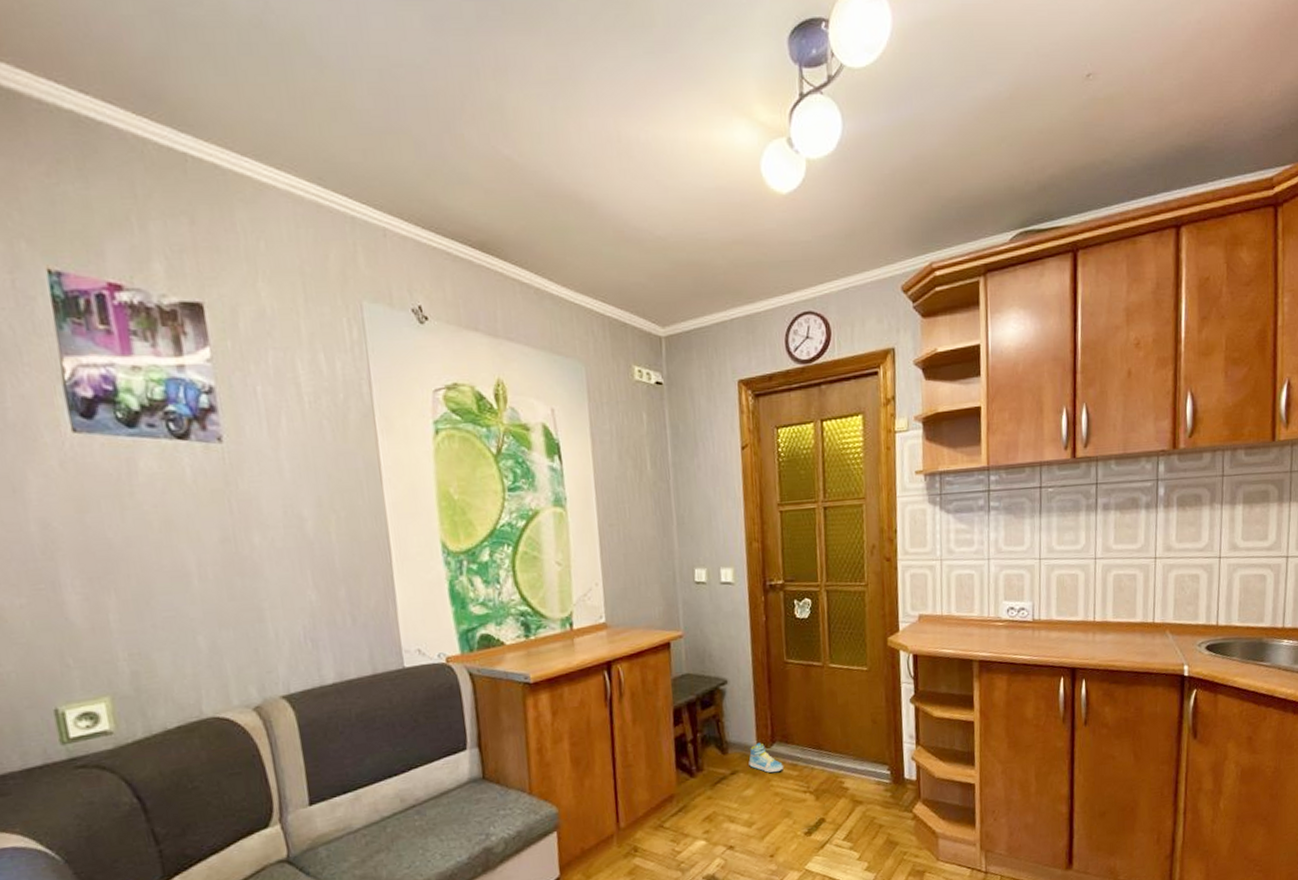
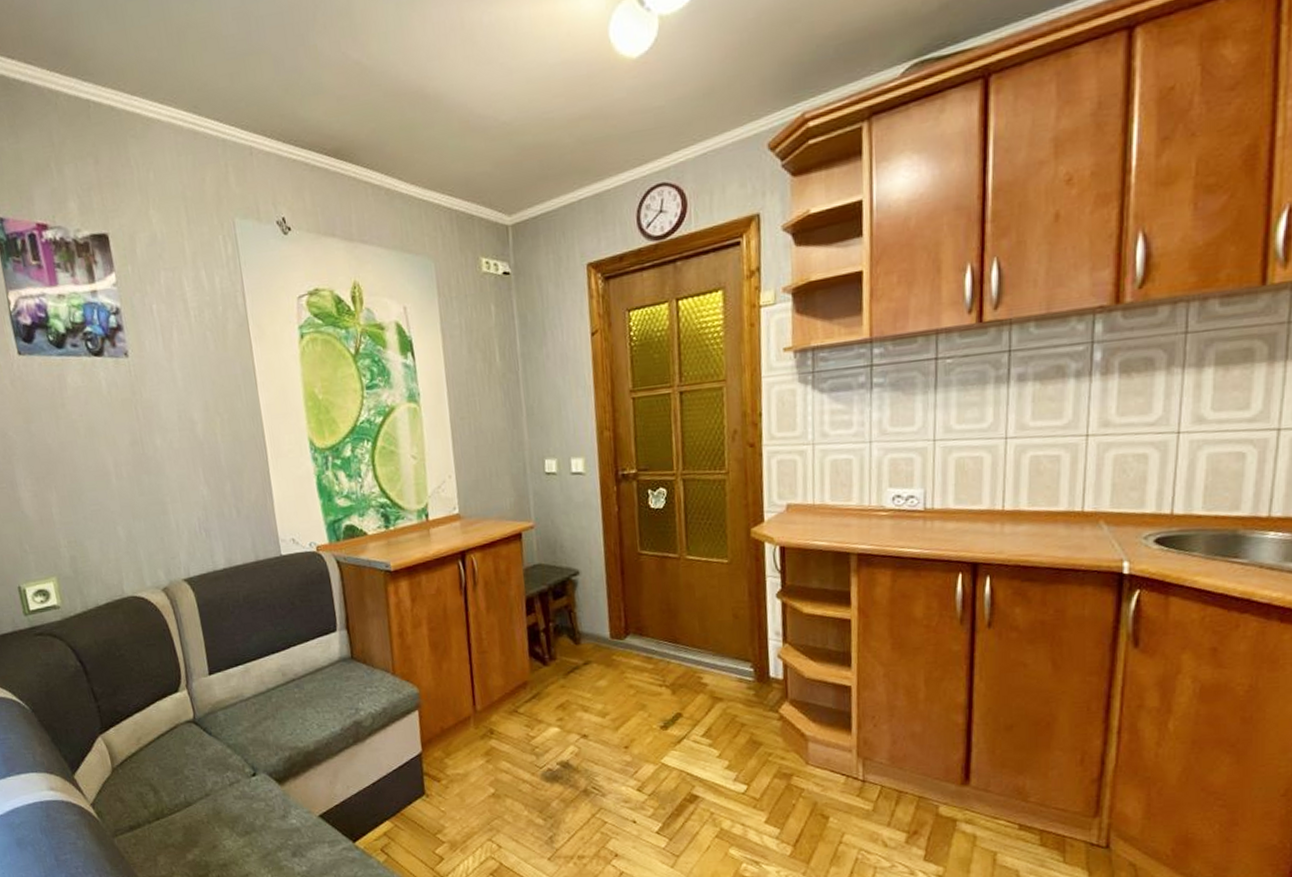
sneaker: present [748,743,784,773] -> none [601,634,639,665]

